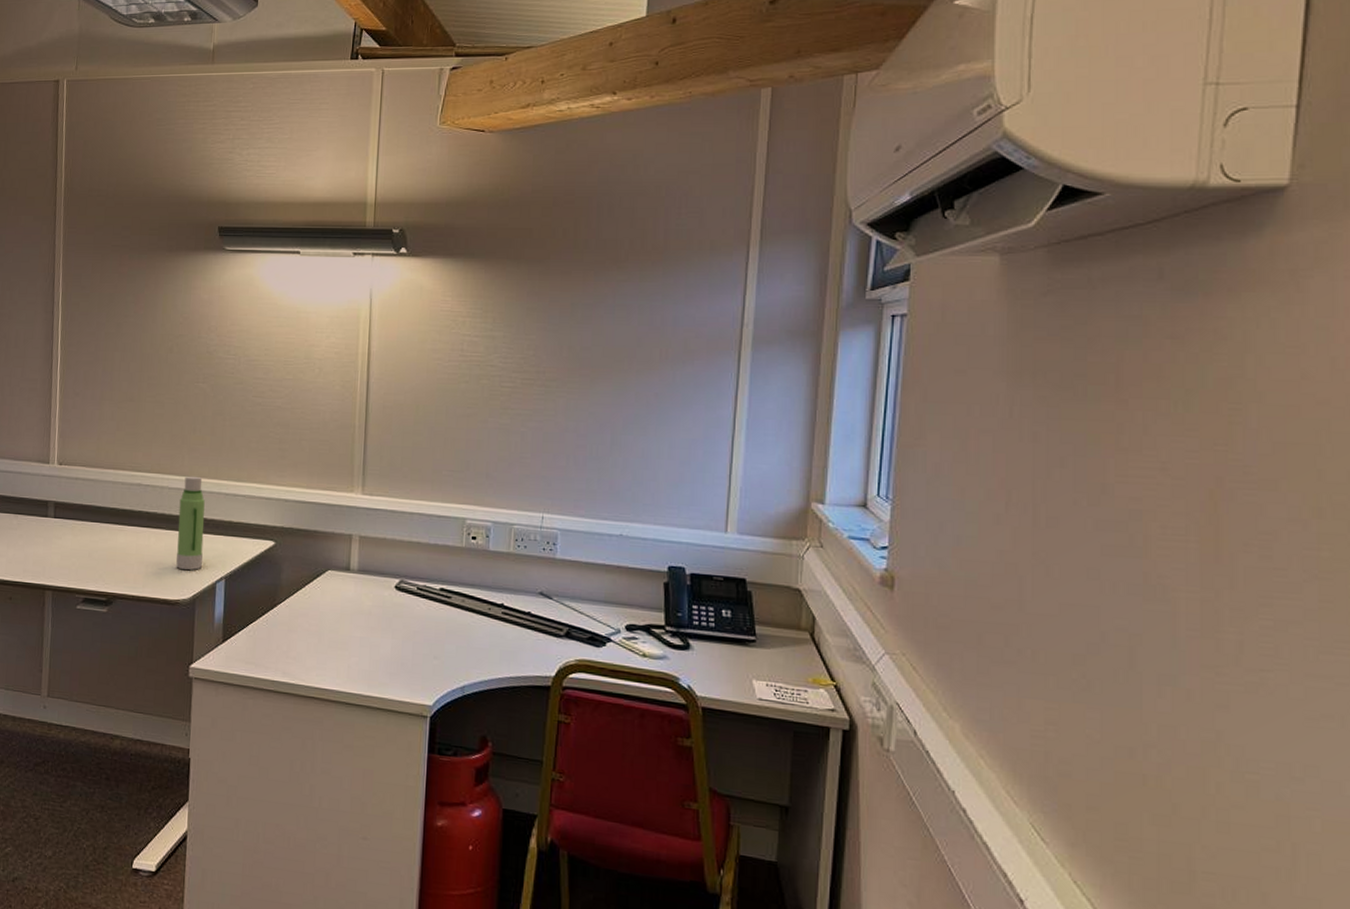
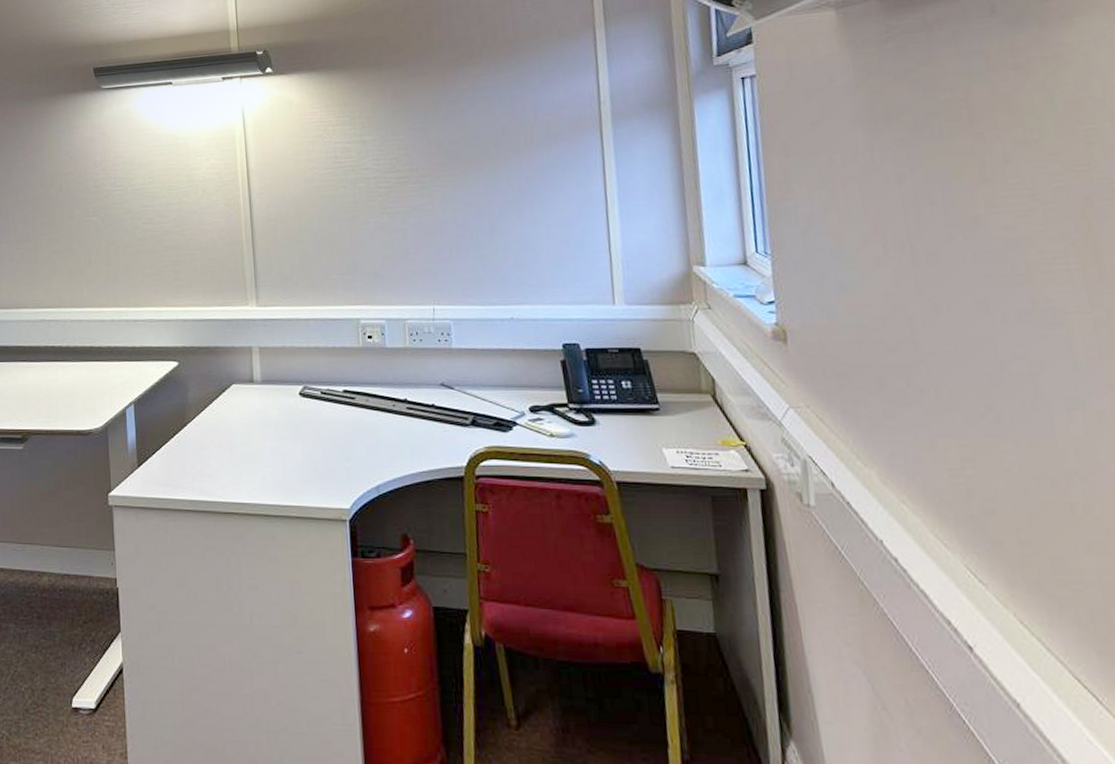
water bottle: present [176,476,205,571] -> none [82,306,111,400]

